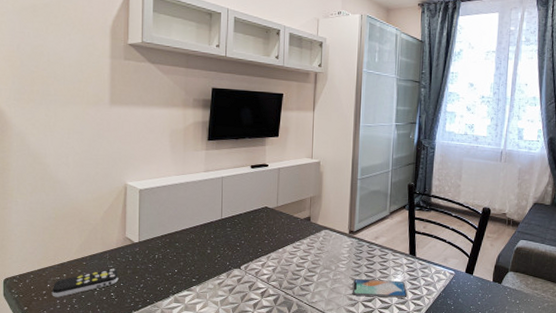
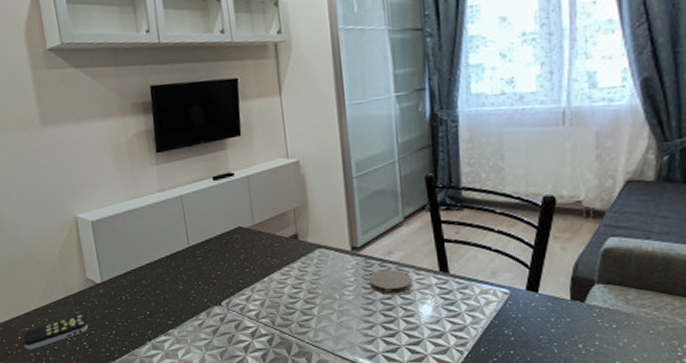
smartphone: present [352,278,408,298] -> none [365,307,444,331]
coaster: none [359,250,389,269] -> present [369,269,412,294]

